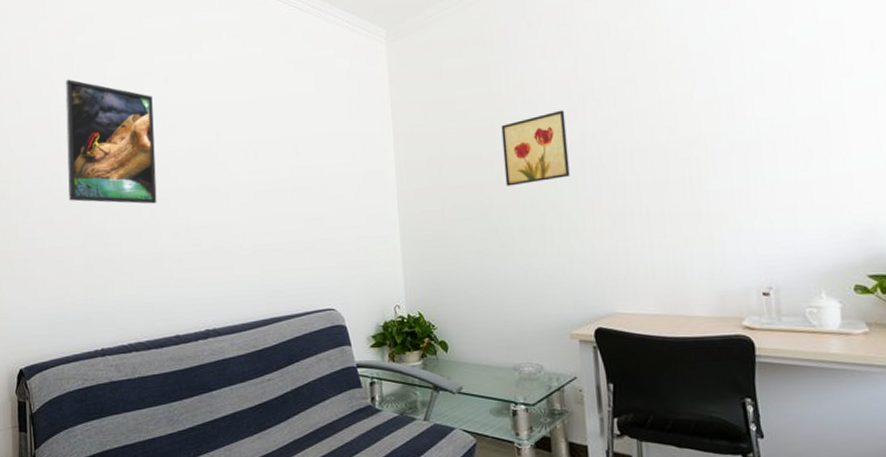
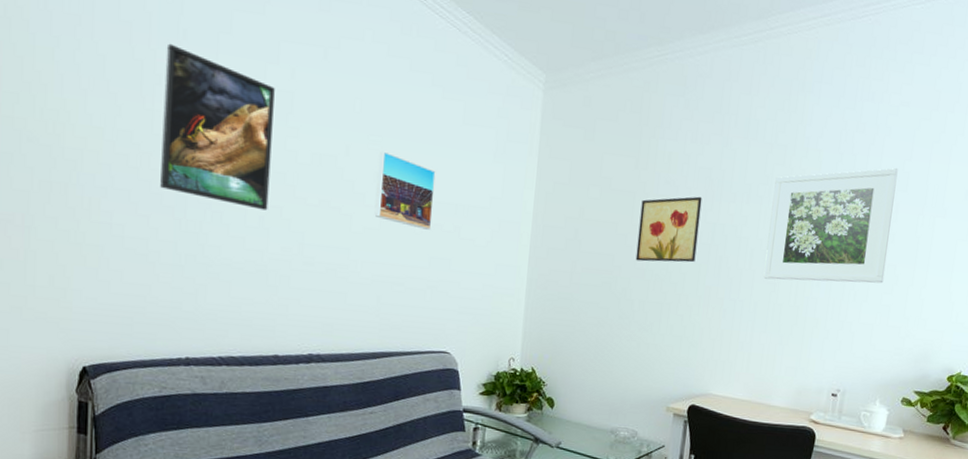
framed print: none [246,130,301,195] -> present [375,151,436,230]
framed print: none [640,36,795,180] -> present [763,168,898,284]

